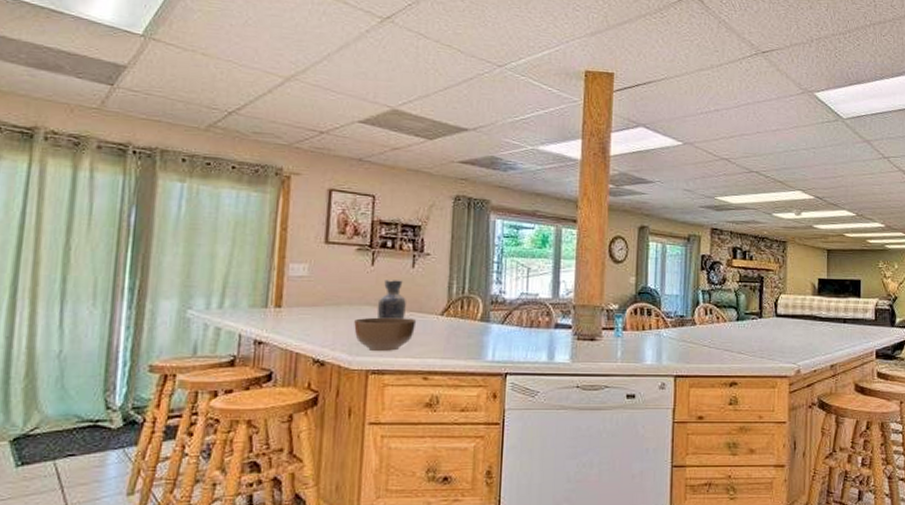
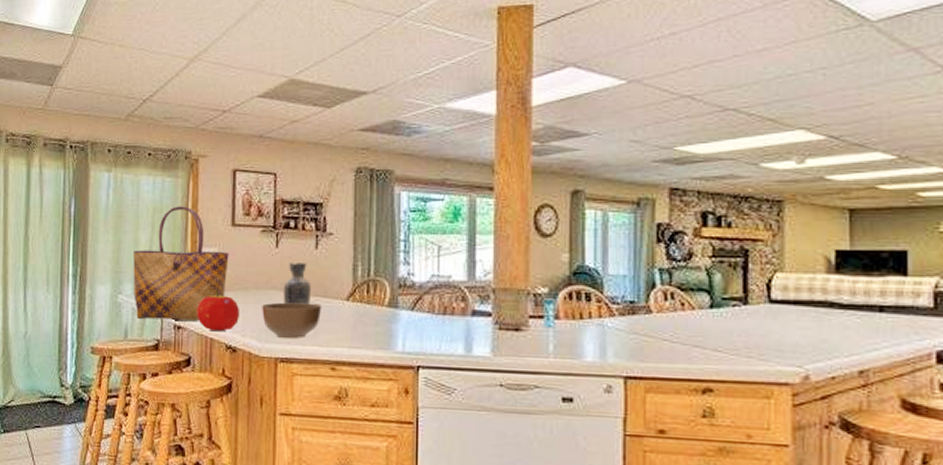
tote bag: none [206,221,321,336] -> present [133,206,229,321]
fruit: none [281,306,331,345] -> present [197,291,240,331]

